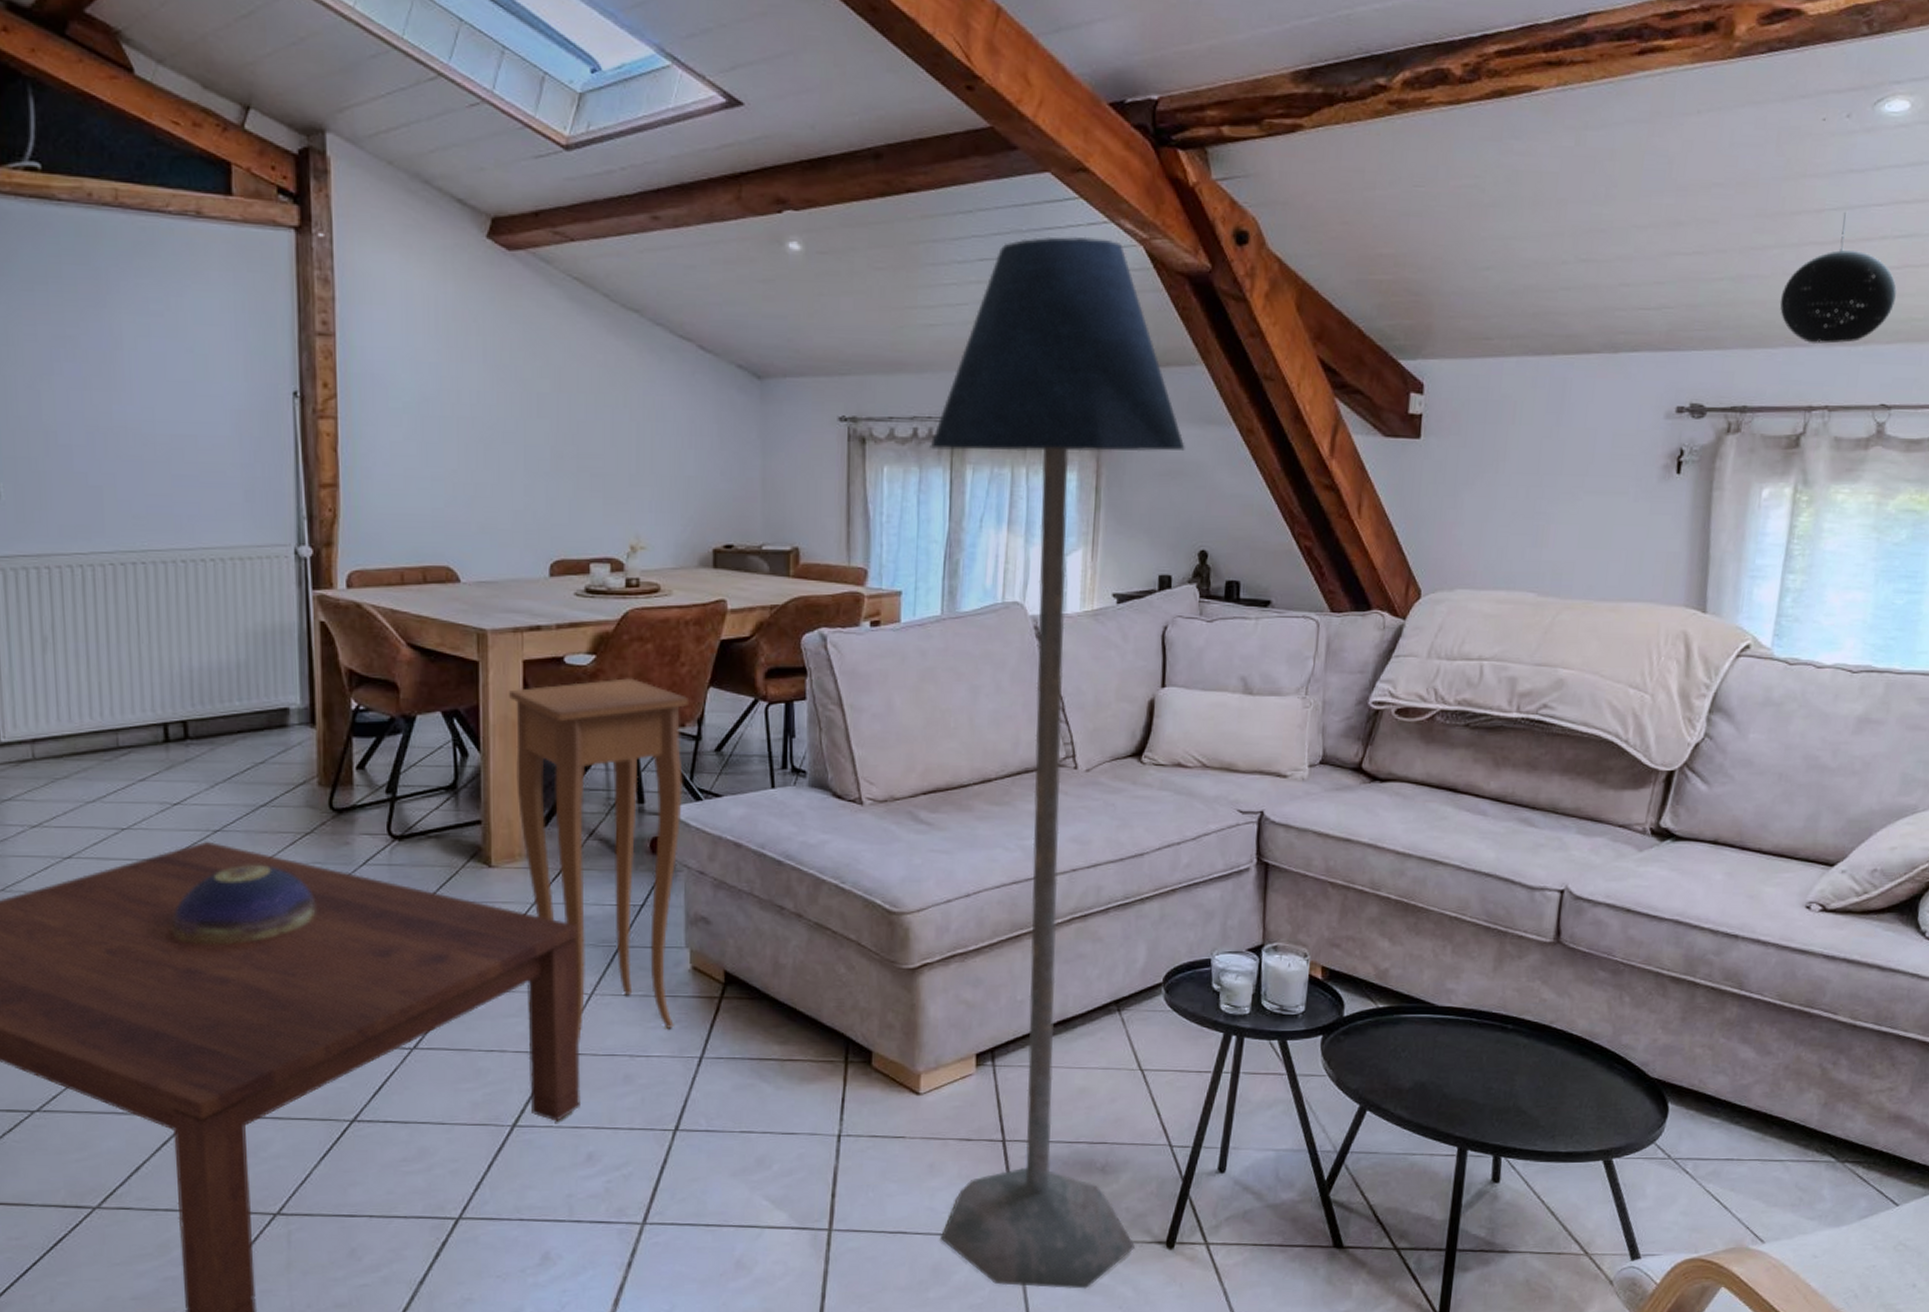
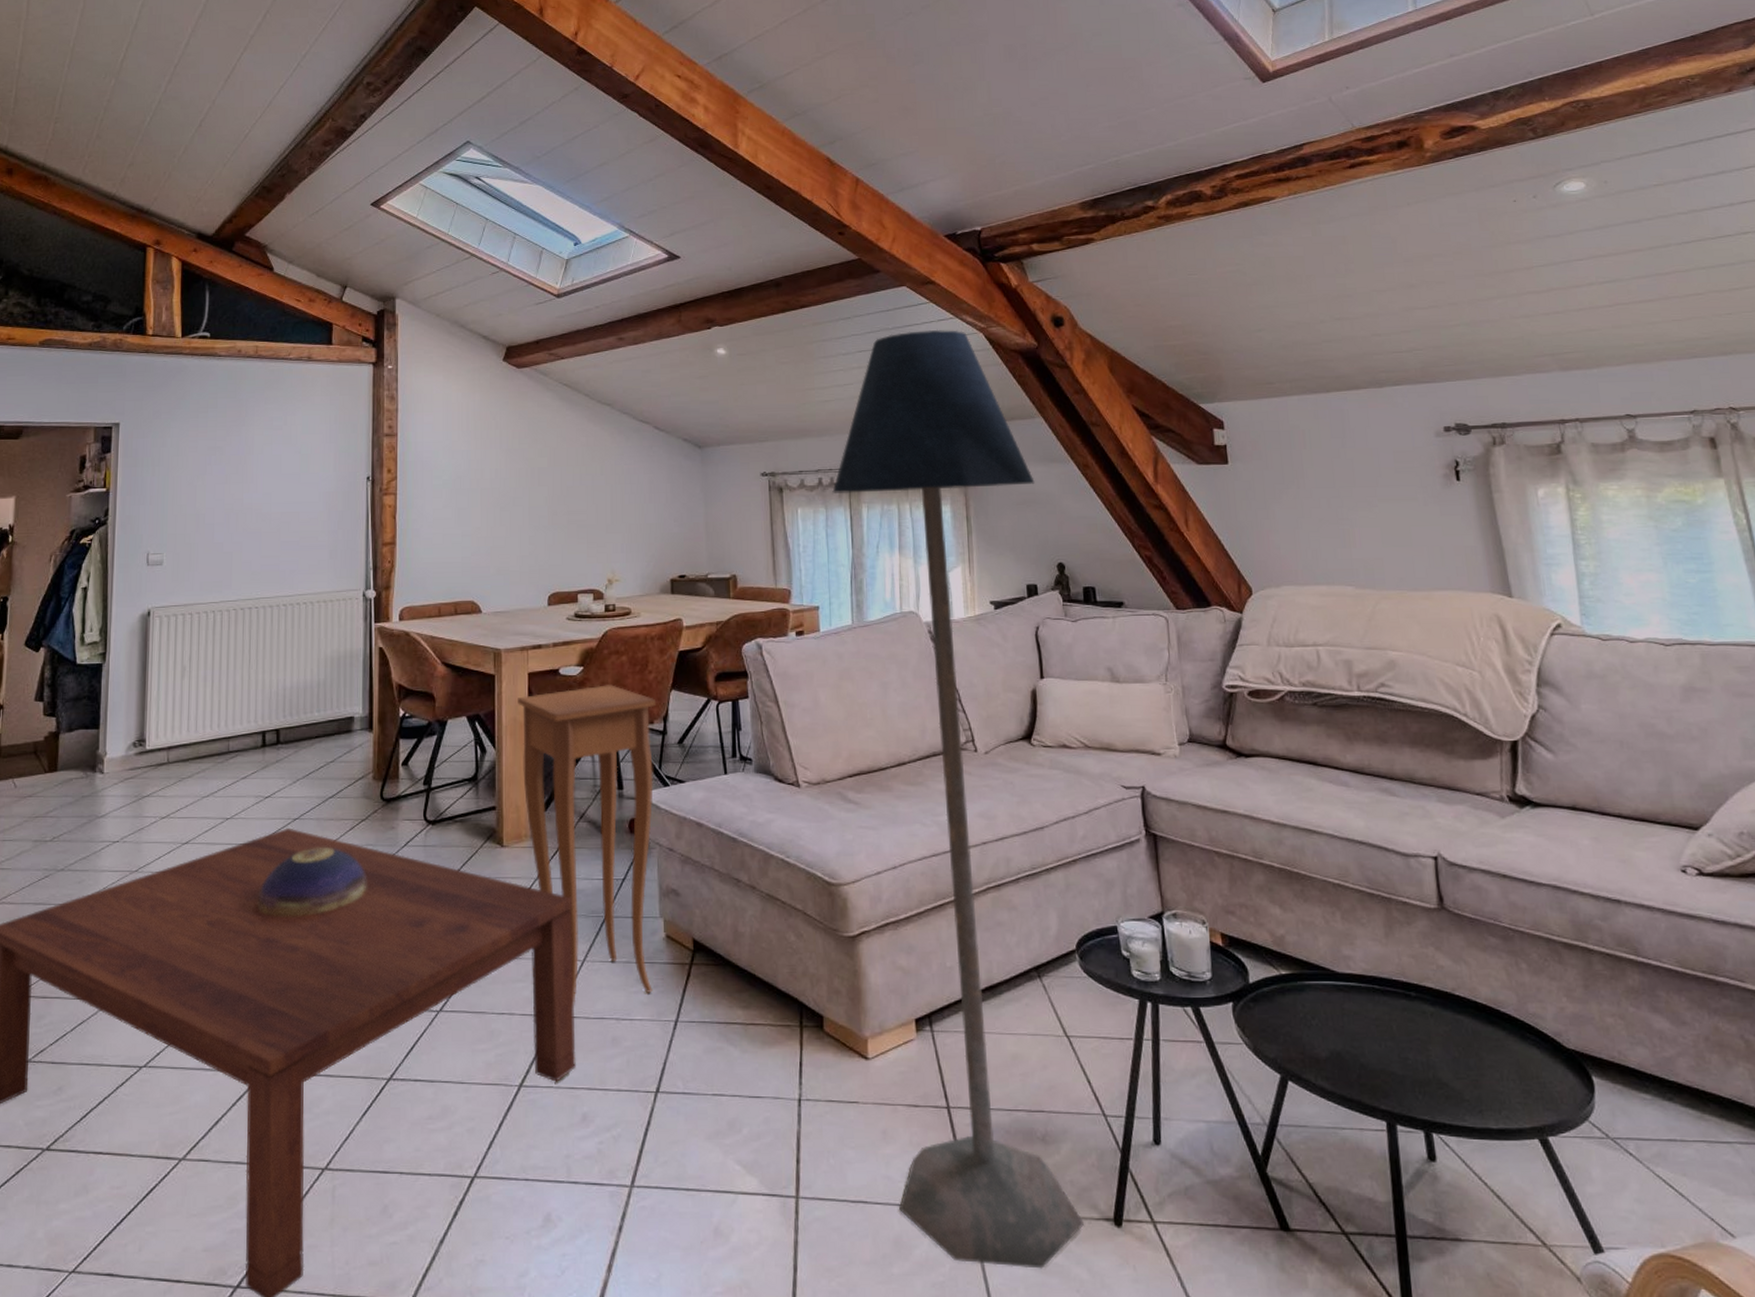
pendant light: present [1780,212,1897,344] -> none [1513,268,1615,370]

